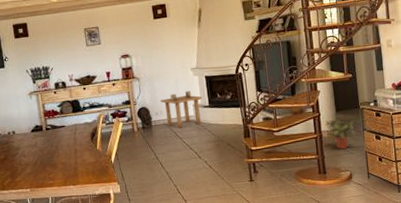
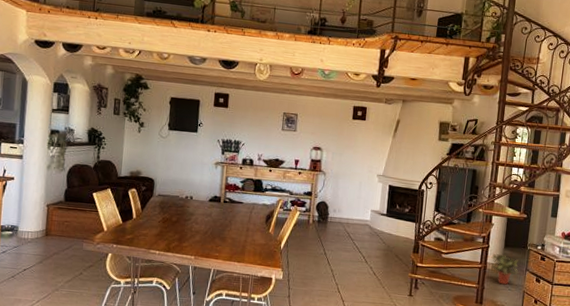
side table: present [161,91,203,129] -> none [341,195,382,230]

